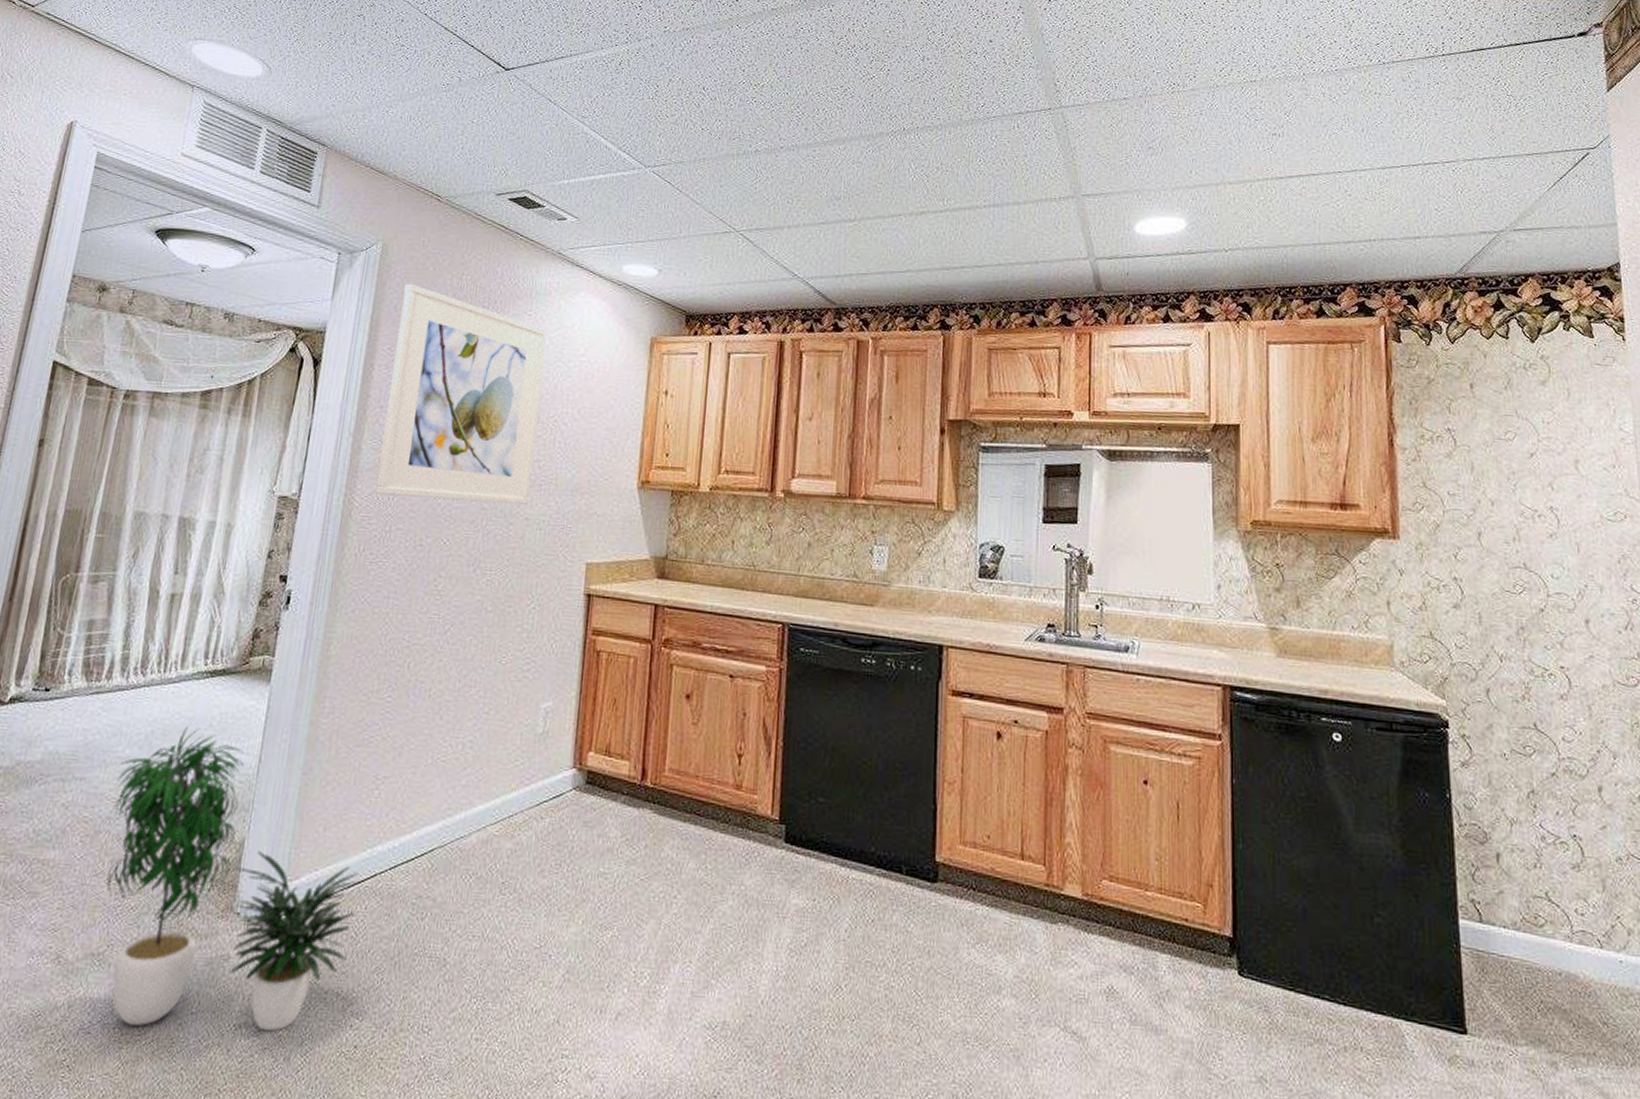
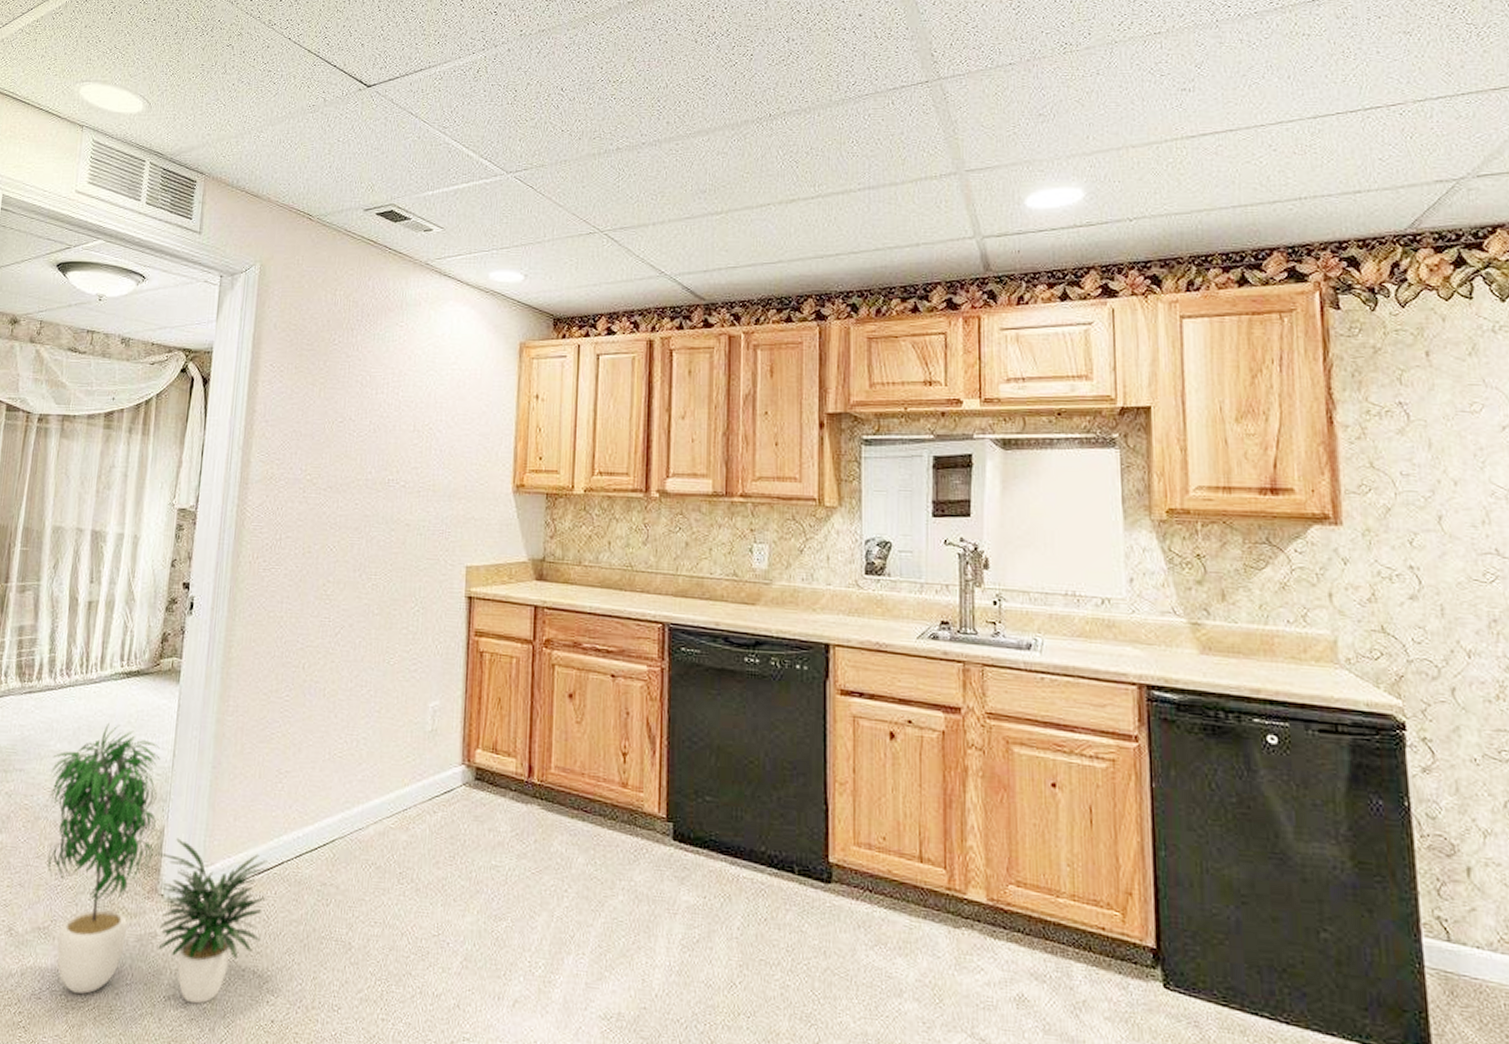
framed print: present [375,284,548,506] -> none [265,302,420,512]

